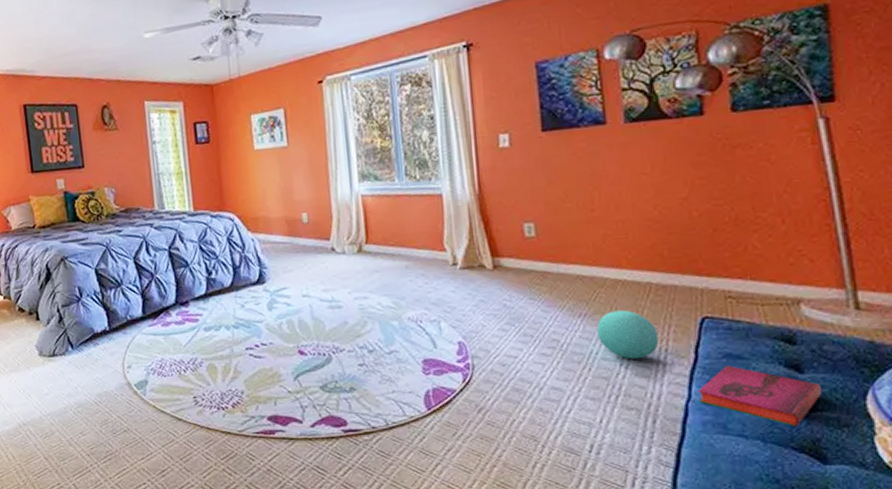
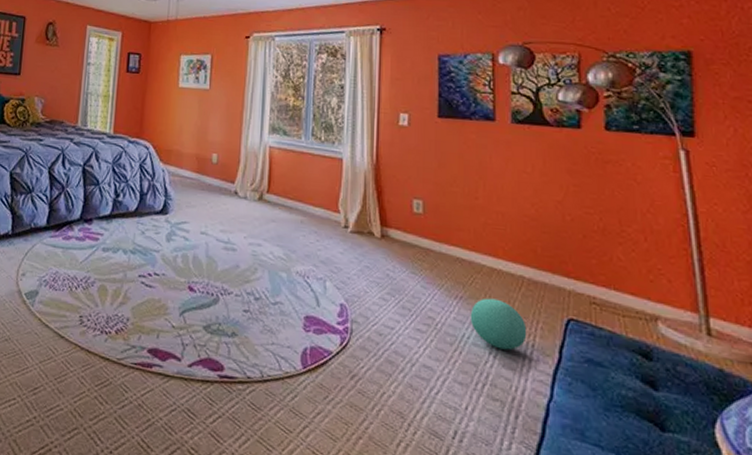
hardback book: present [697,365,823,428] -> none [559,371,675,446]

